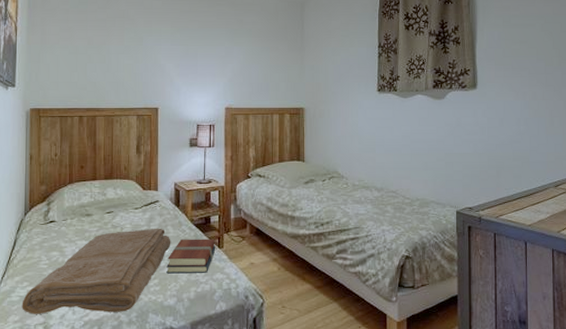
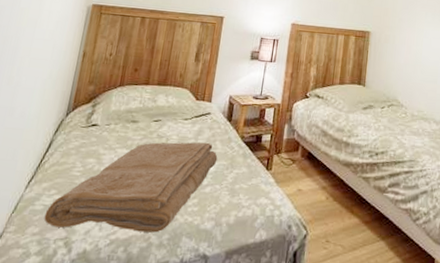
books: present [166,238,216,274] -> none [207,156,264,196]

